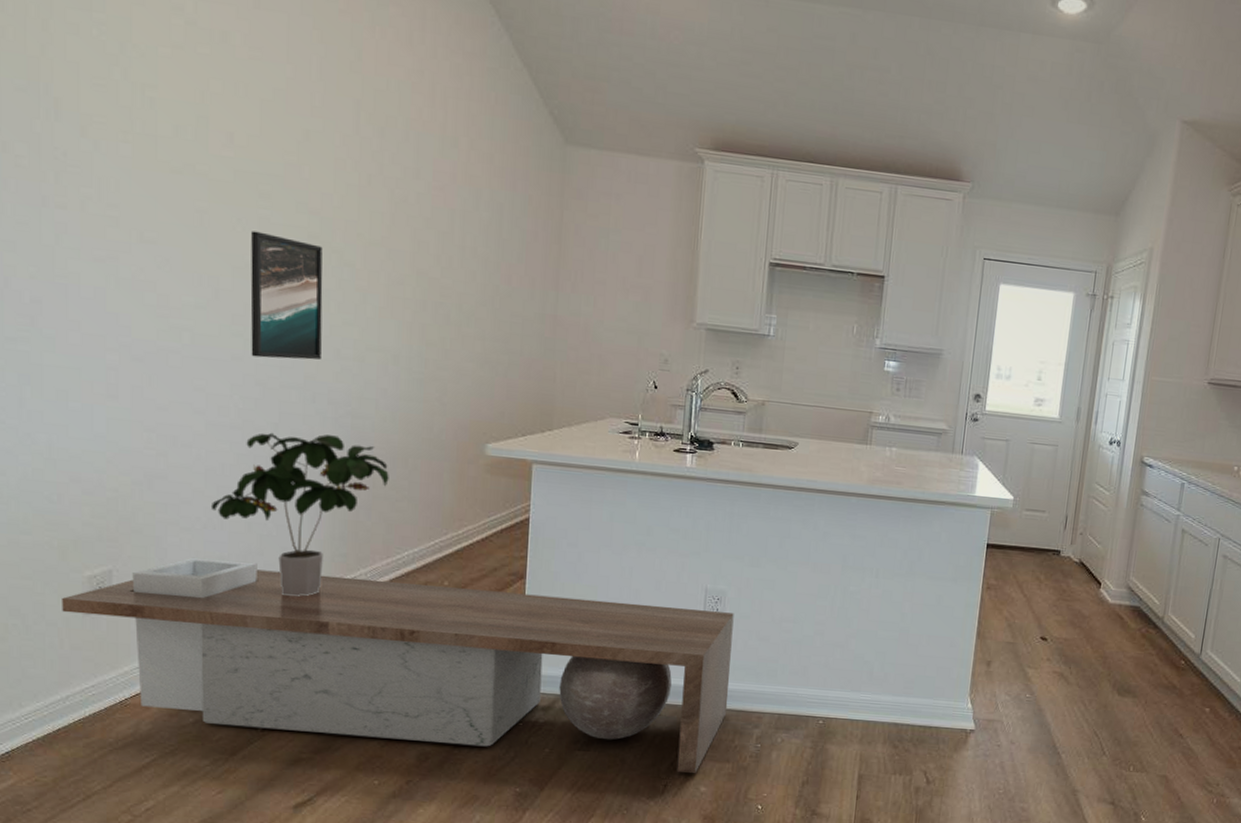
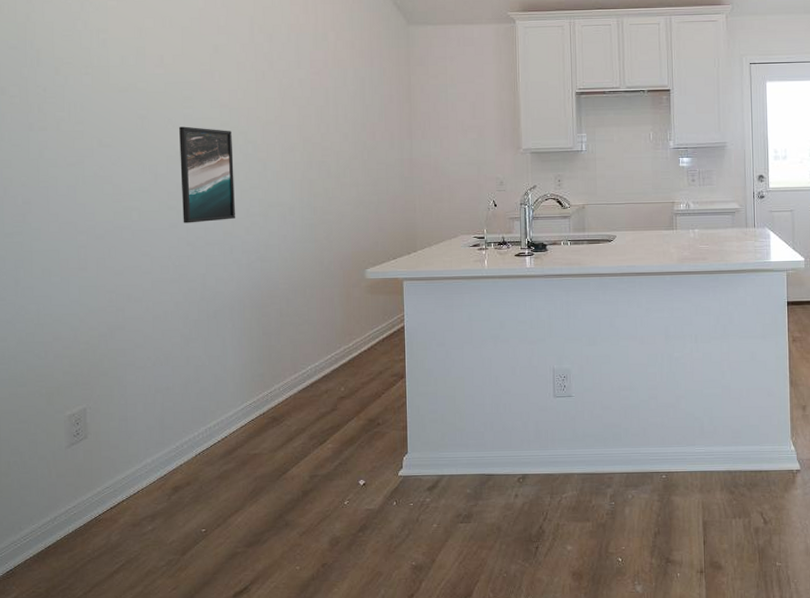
bench: present [62,557,734,774] -> none [50,388,583,535]
potted plant: present [210,432,389,597] -> none [158,278,292,415]

